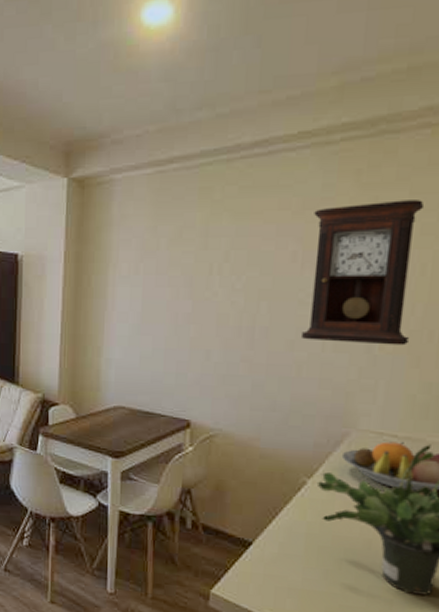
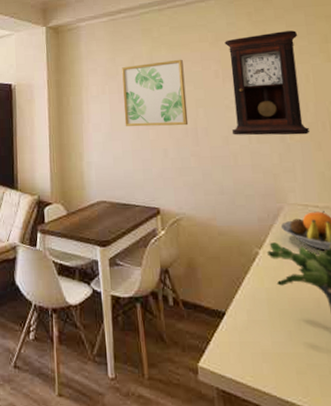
wall art: none [160,233,250,323] -> present [122,59,189,127]

